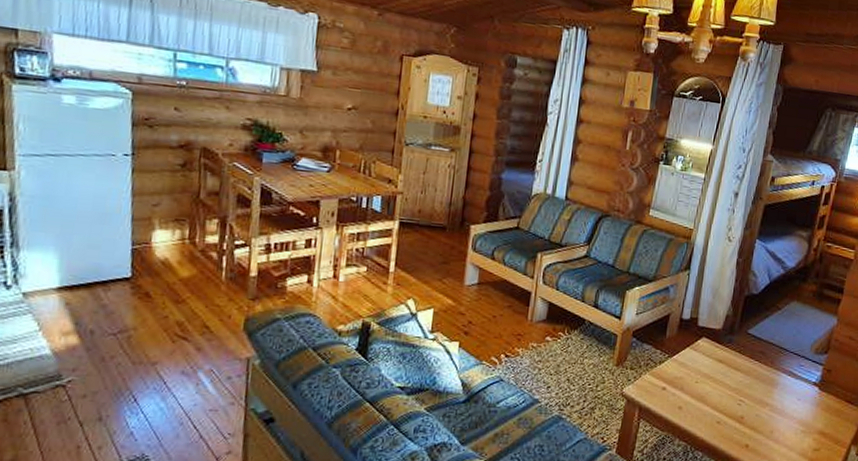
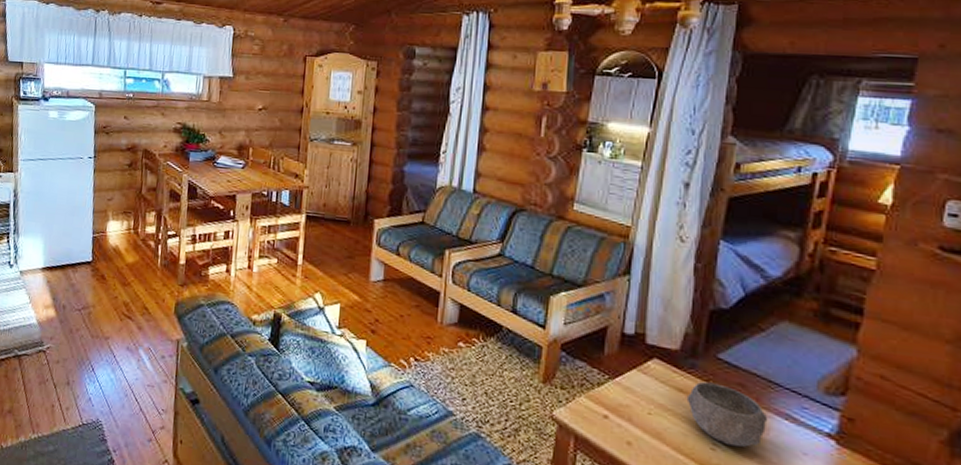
bowl: none [724,352,778,401] -> present [686,381,768,448]

